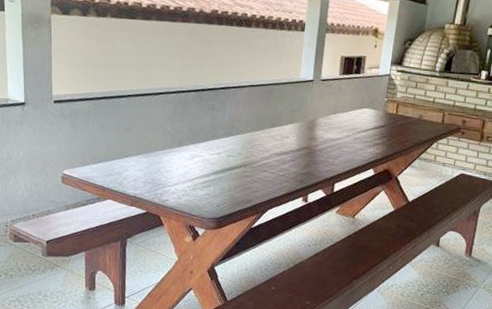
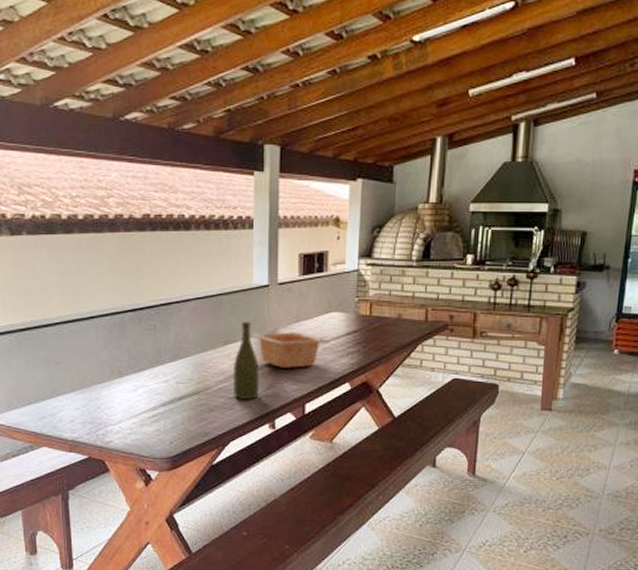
bottle: none [275,109,299,176] -> present [233,322,260,400]
serving bowl: none [293,120,361,153] -> present [250,331,330,368]

